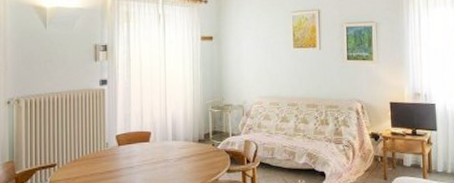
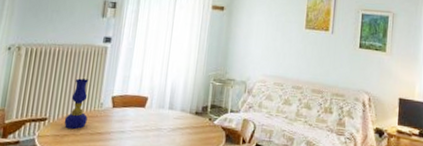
oil lamp: none [73,122,95,172] -> present [64,78,89,130]

